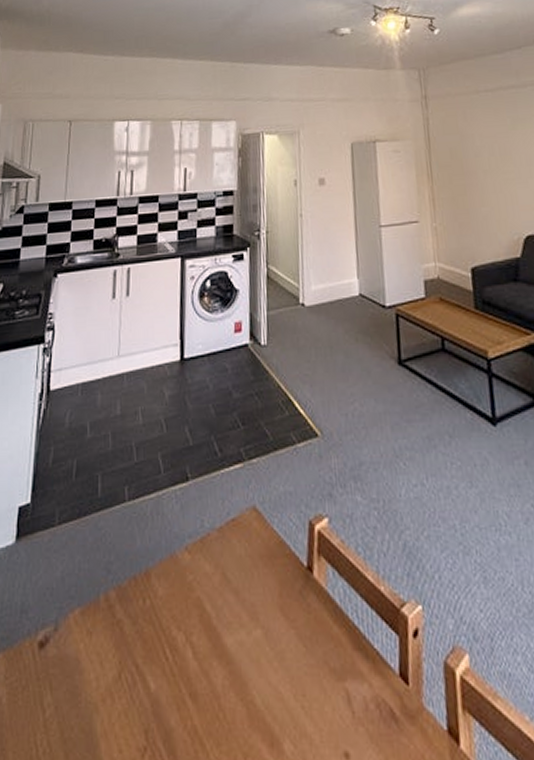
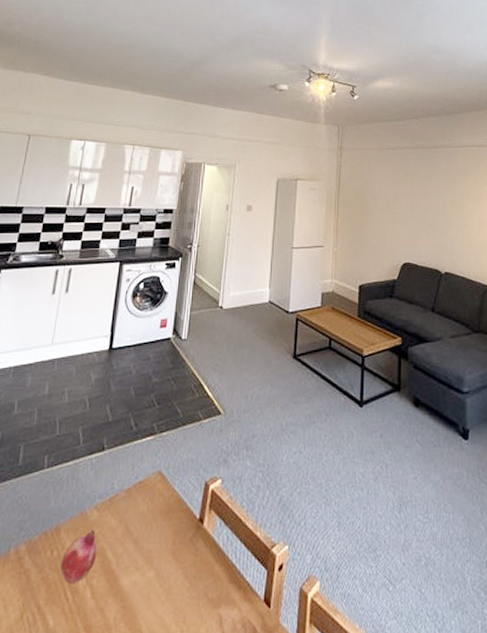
fruit: none [155,576,194,639] -> present [60,530,98,583]

